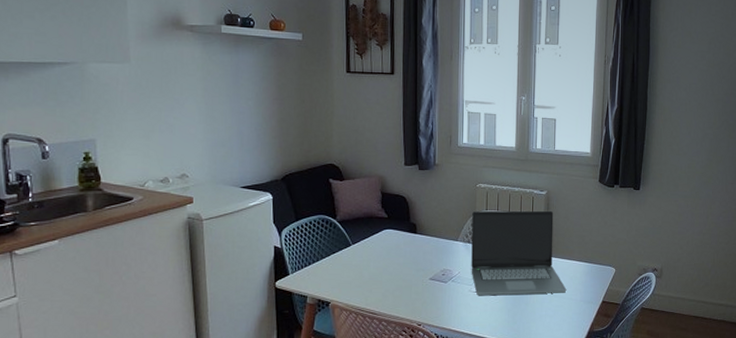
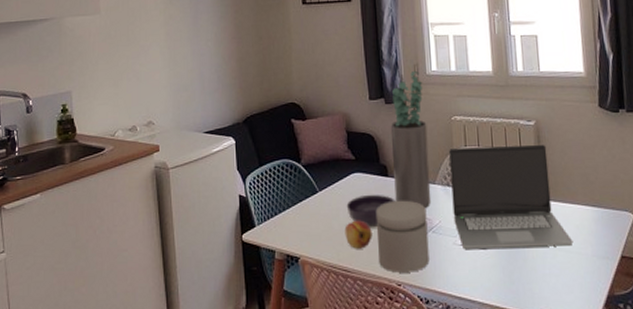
fruit: none [373,270,399,295] -> present [344,220,372,249]
bowl: none [377,248,422,277] -> present [346,194,395,228]
jar: none [402,254,448,315] -> present [376,200,430,273]
vase: none [421,137,455,261] -> present [390,65,432,208]

